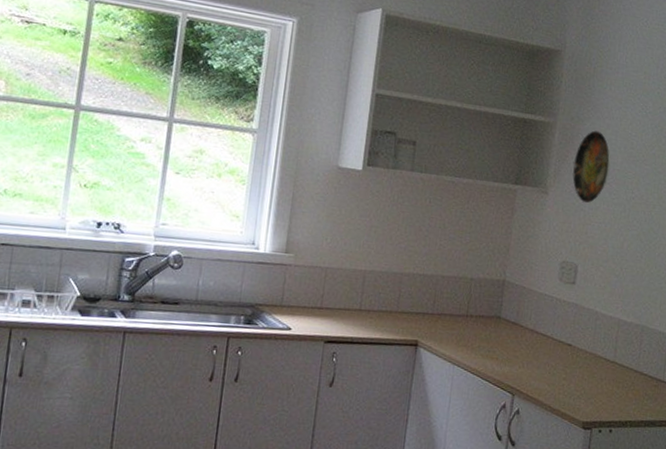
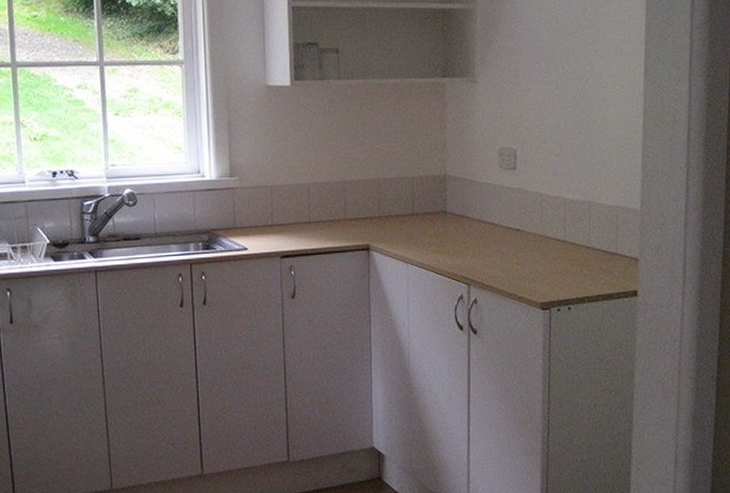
decorative plate: present [572,130,611,203] -> none [498,10,537,85]

